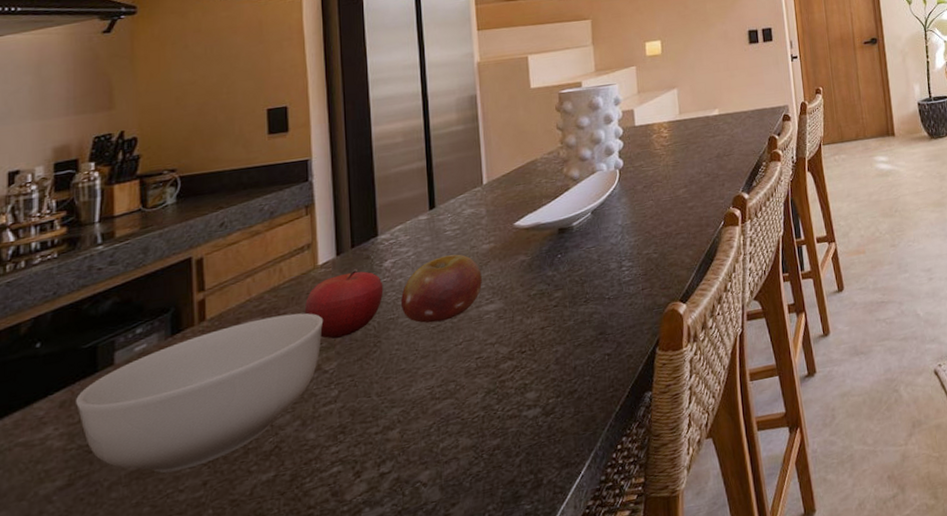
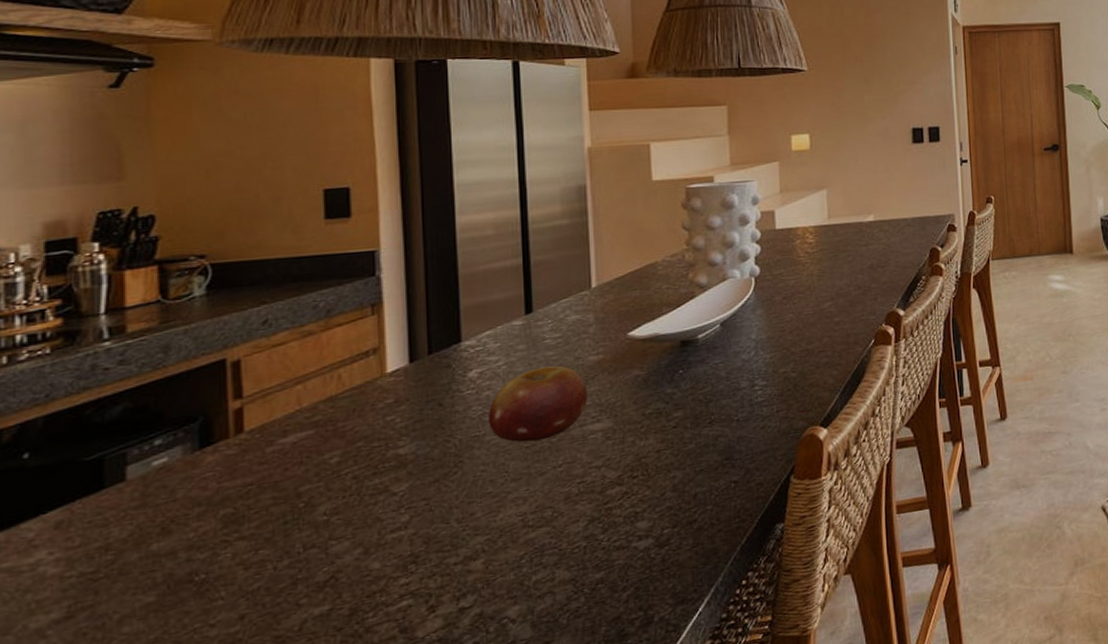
bowl: present [76,313,324,473] -> none [76,426,393,605]
fruit: present [304,269,384,339] -> none [368,378,467,458]

